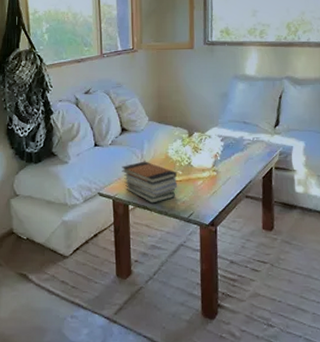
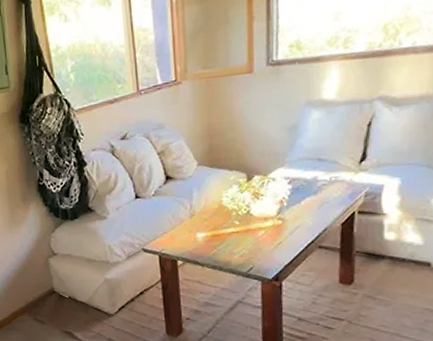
book stack: present [122,161,177,204] -> none [167,212,233,258]

